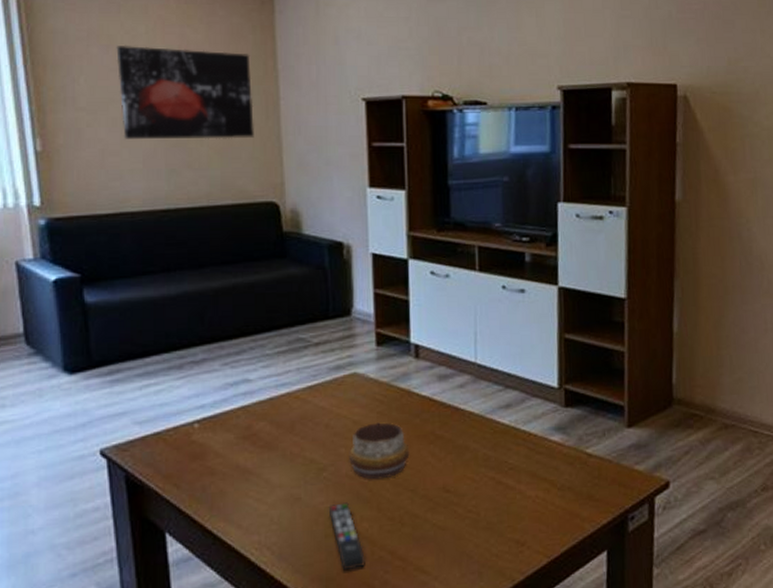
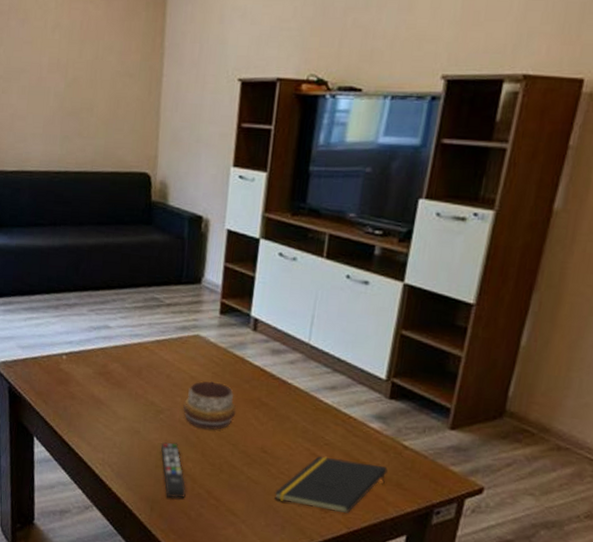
wall art: present [116,45,254,139] -> none [29,19,142,112]
notepad: none [464,480,577,544] -> present [274,456,388,513]

